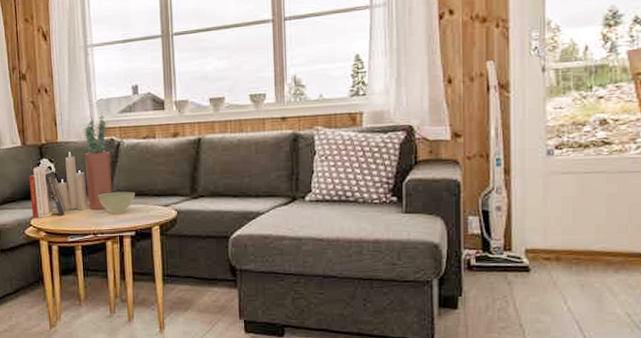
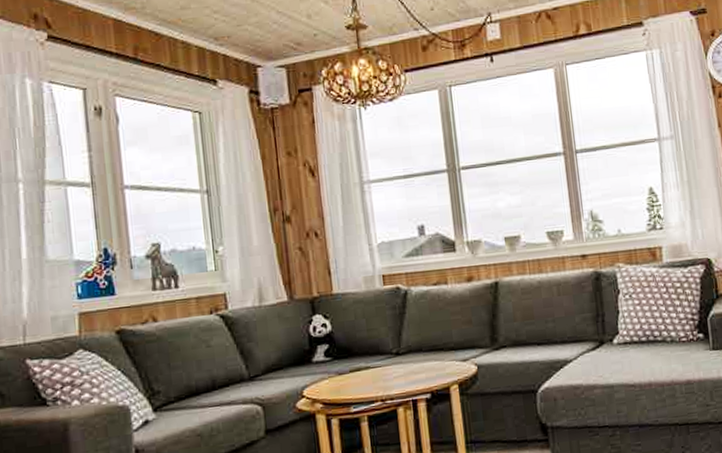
books: present [29,166,67,218] -> none [299,323,349,387]
candle: present [58,152,89,210] -> none [335,305,375,374]
vase: present [84,111,112,211] -> none [365,256,401,373]
bowl: present [98,191,136,214] -> none [384,347,429,376]

